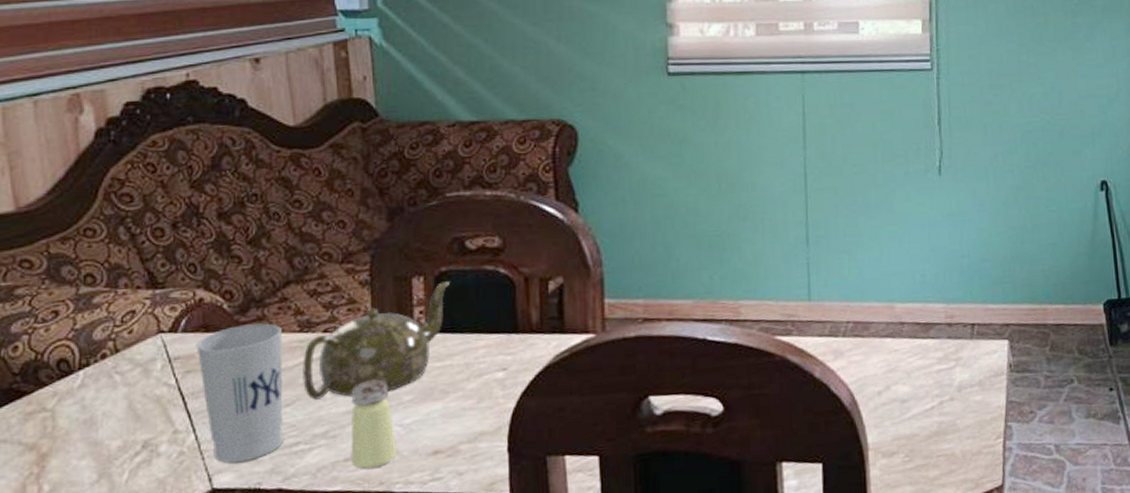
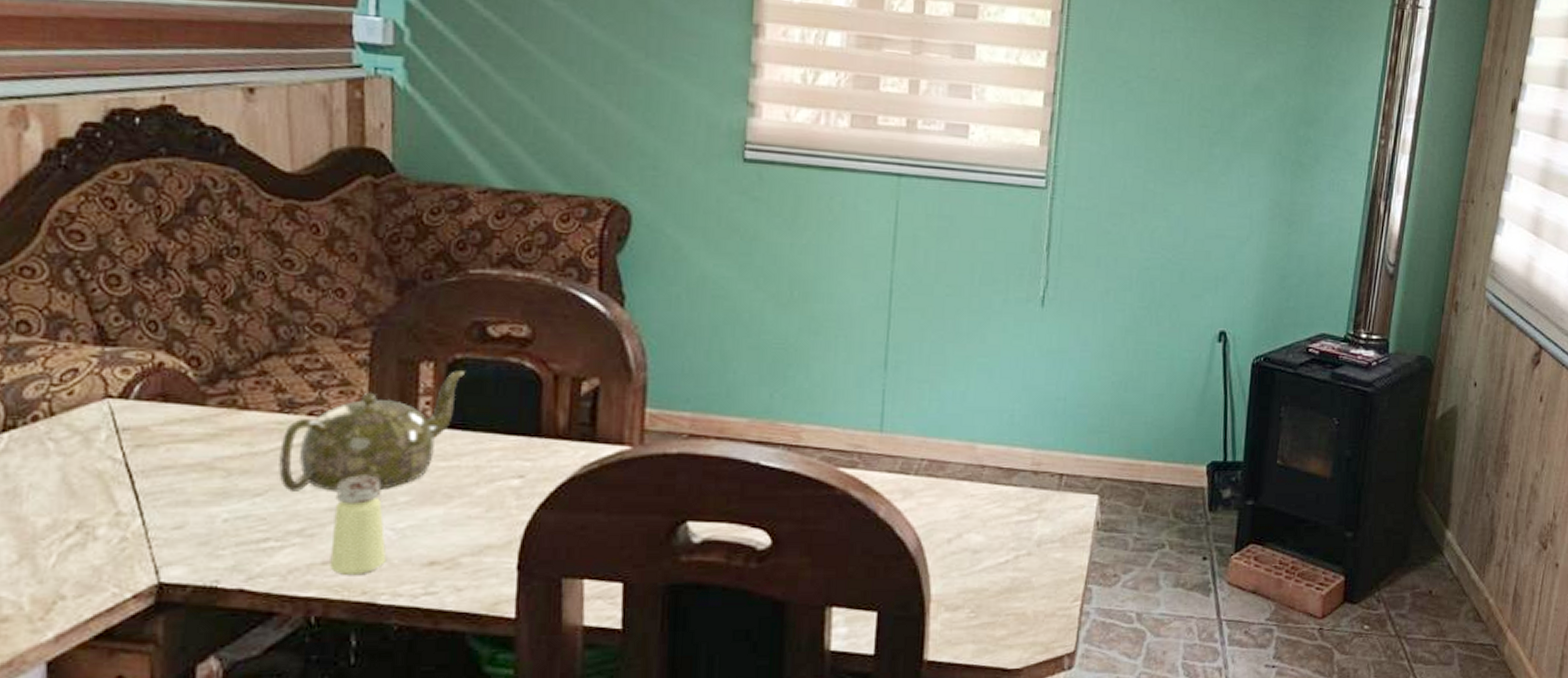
cup: present [196,323,283,463] -> none [150,398,258,556]

